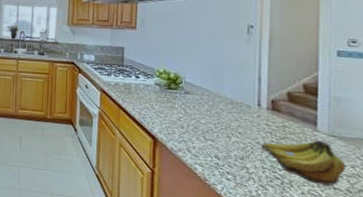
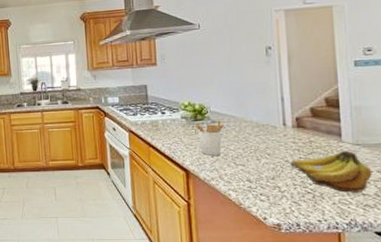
utensil holder: none [167,91,197,127] -> present [194,119,224,155]

